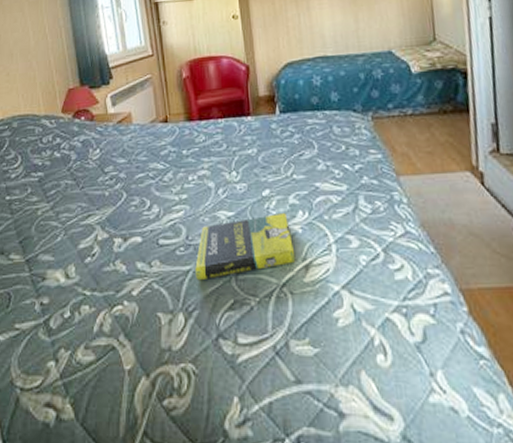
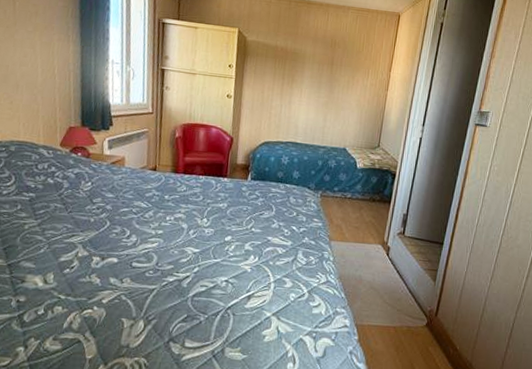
book: present [195,213,296,281] -> none [159,255,242,298]

